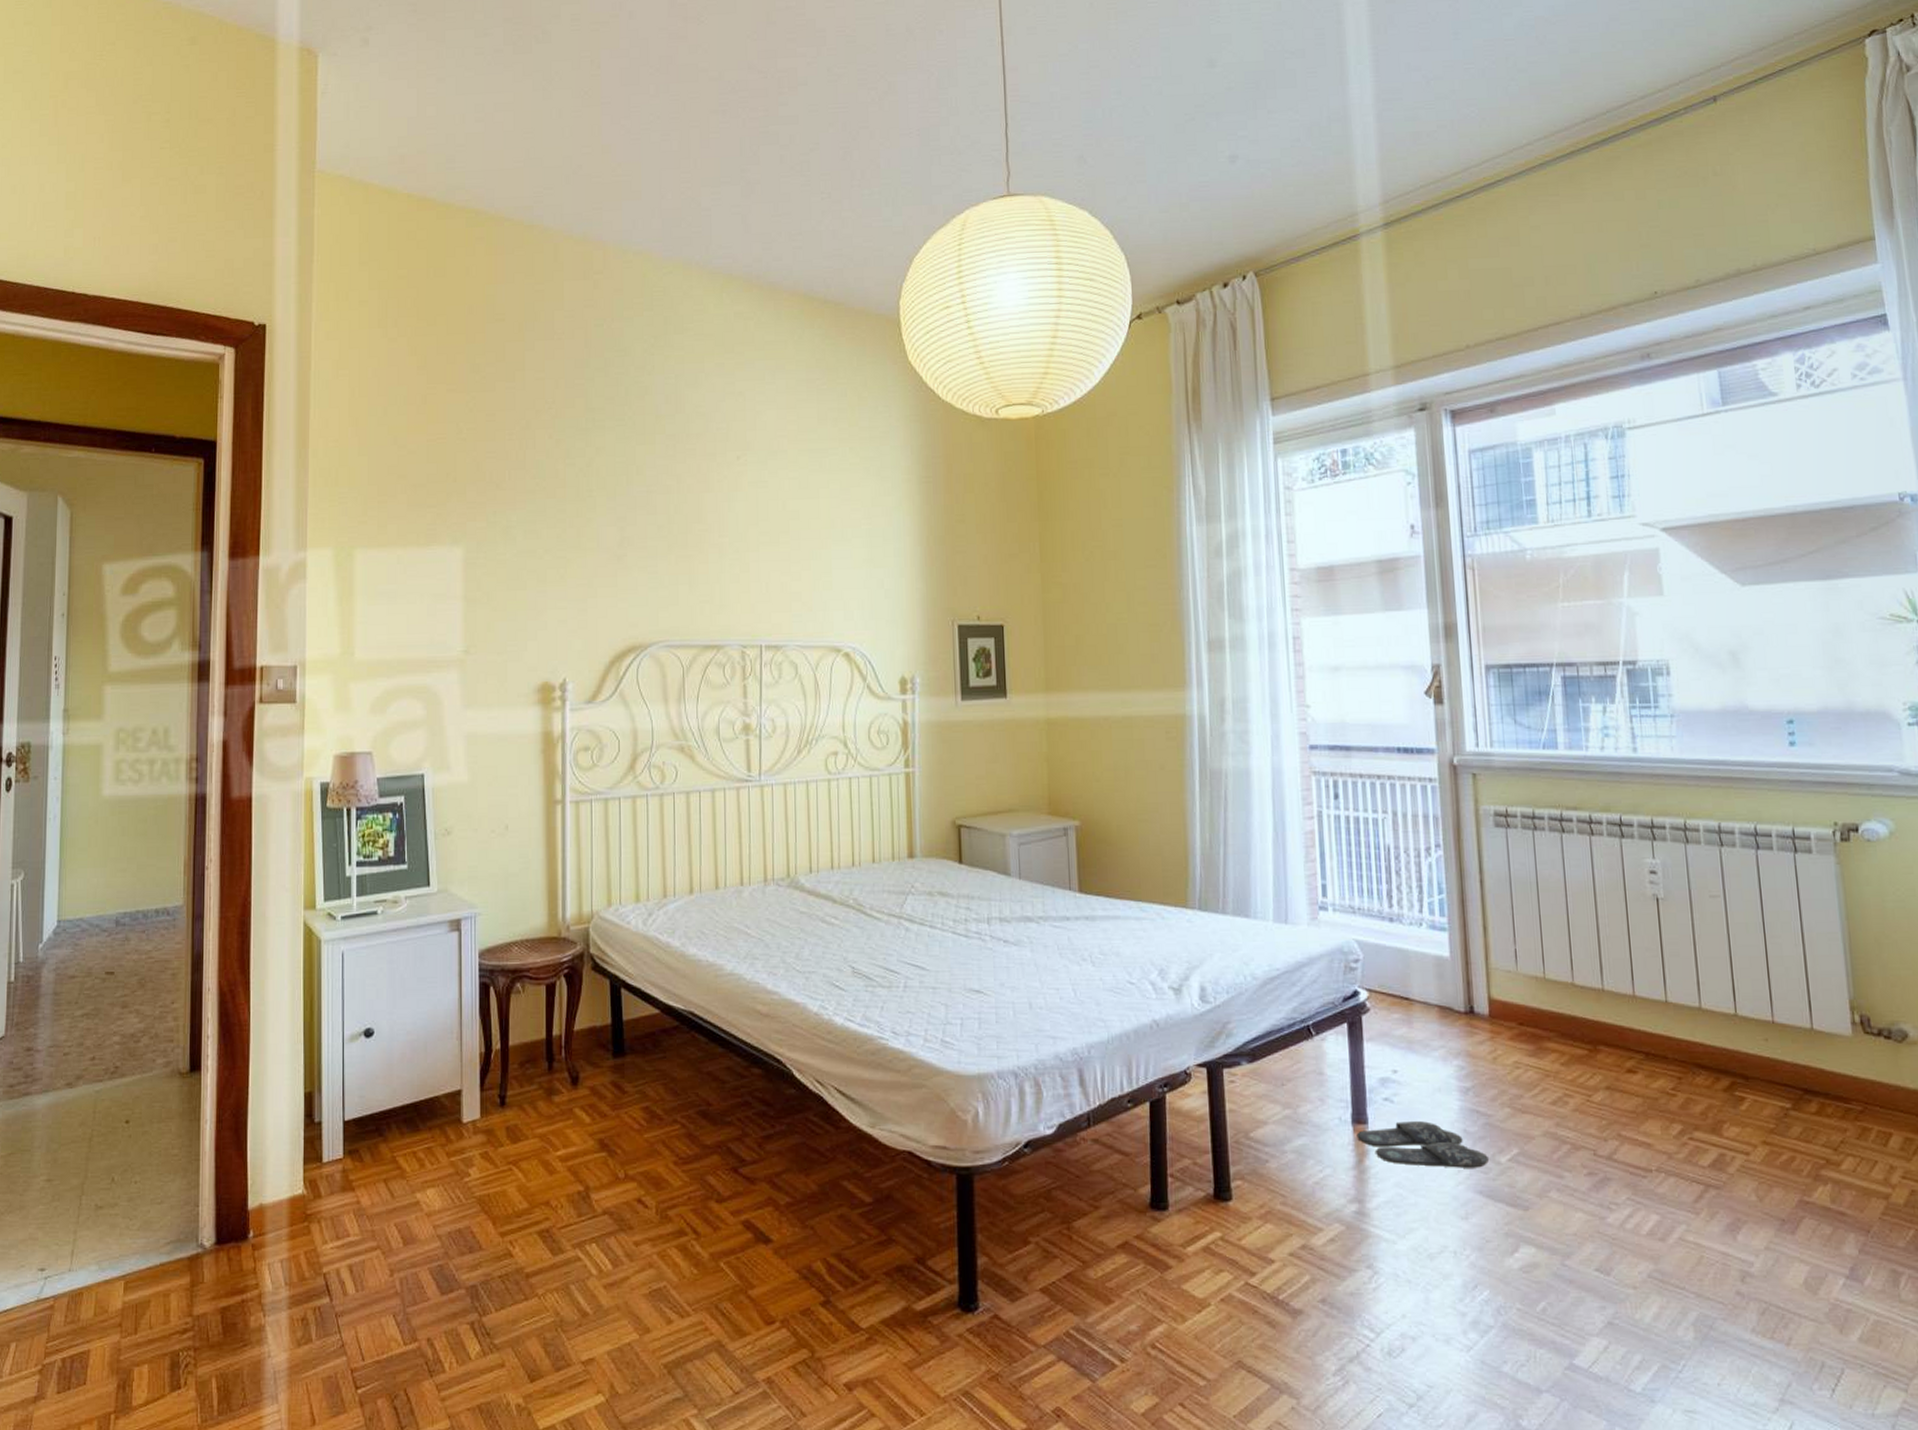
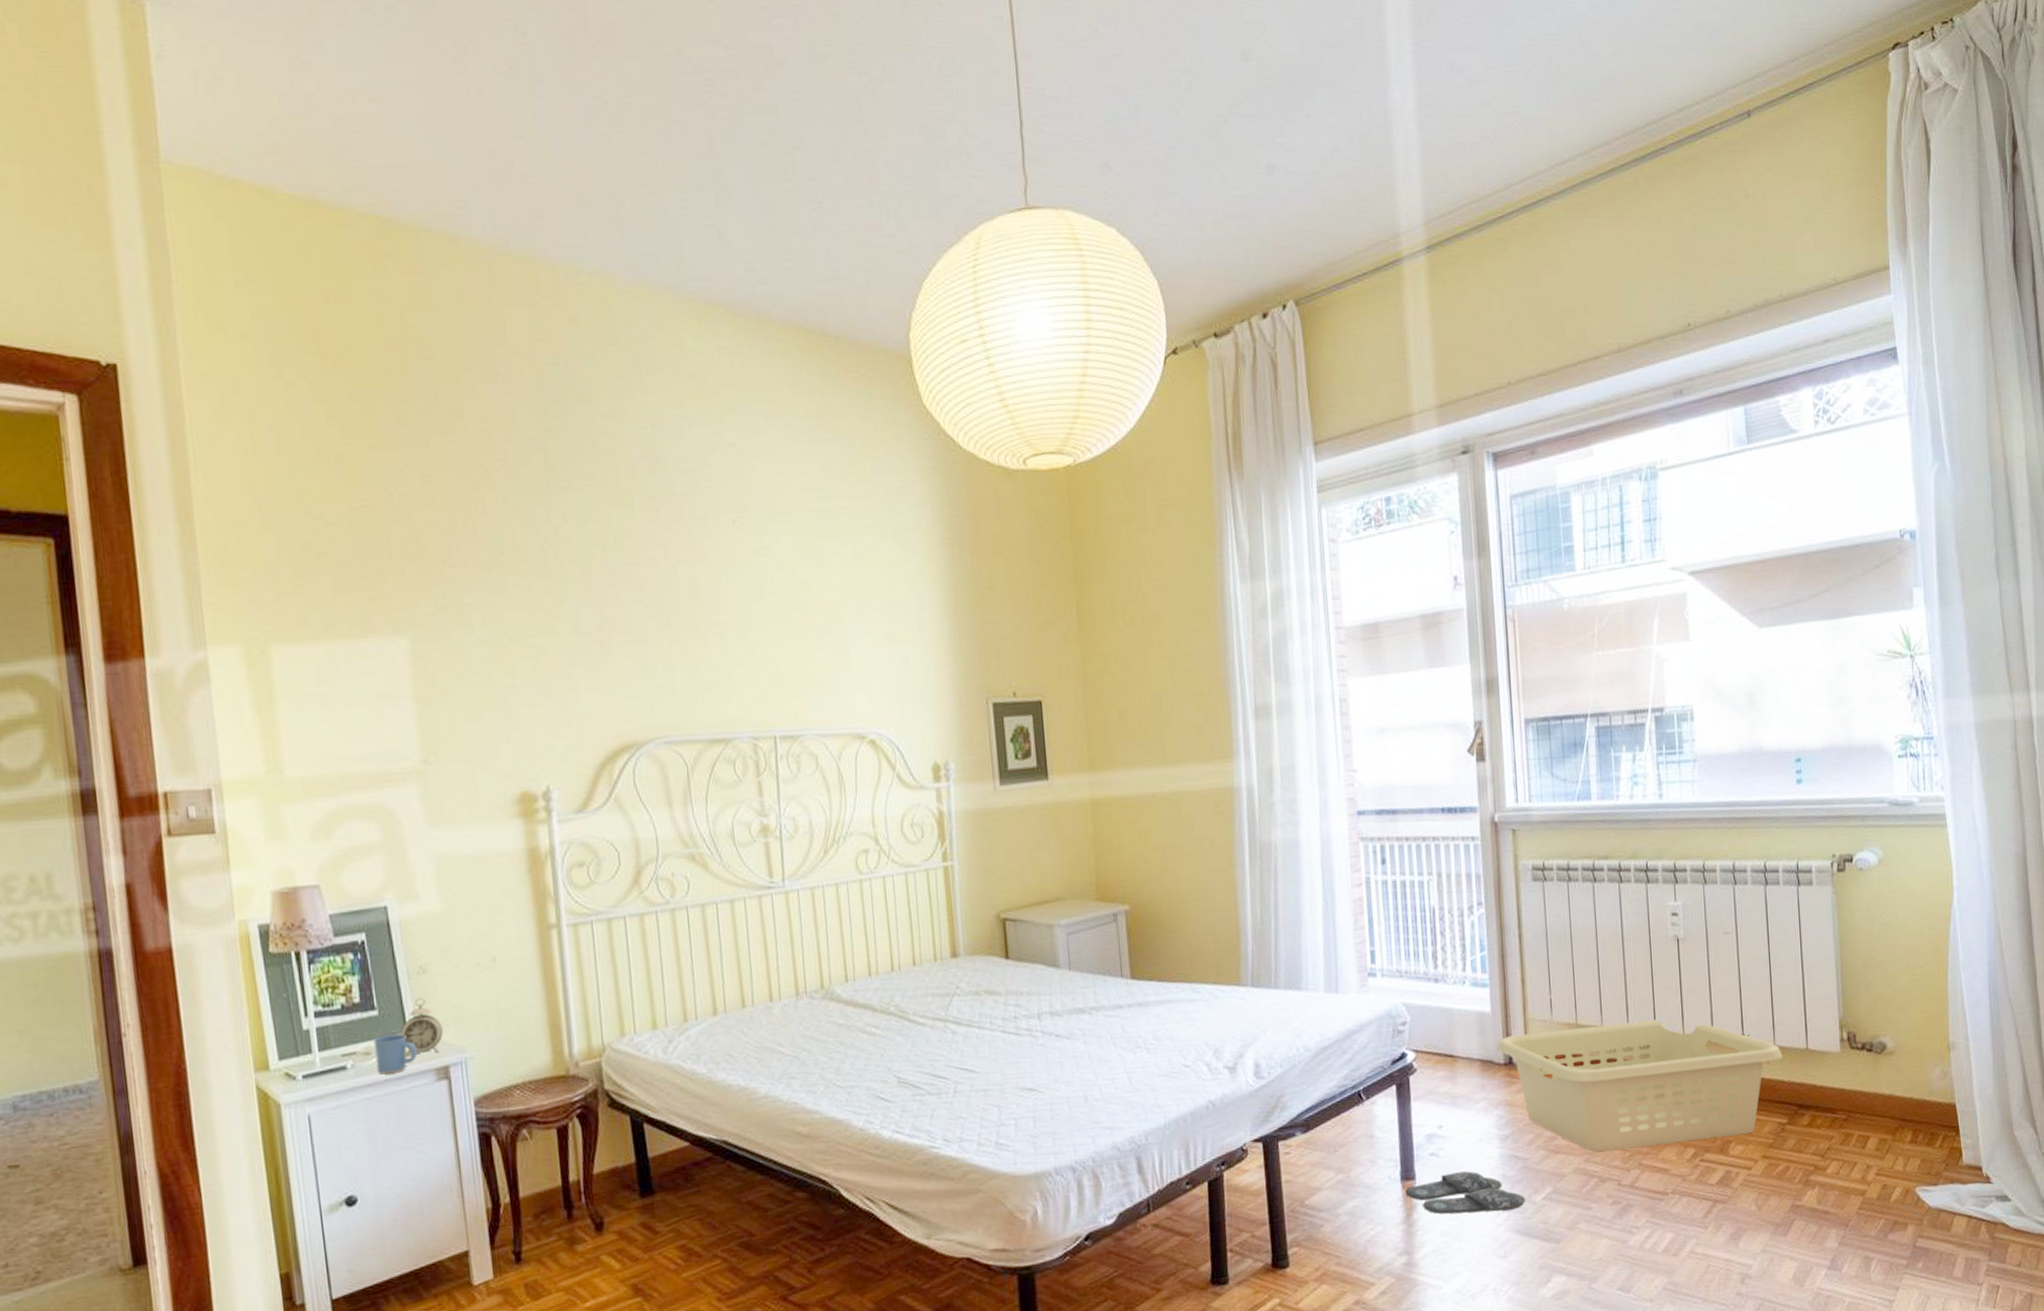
mug: none [402,886,436,922] -> present [374,1033,418,1075]
alarm clock: none [424,857,459,908] -> present [401,998,443,1057]
laundry basket: none [1456,982,1784,1117] -> present [1497,1020,1783,1152]

